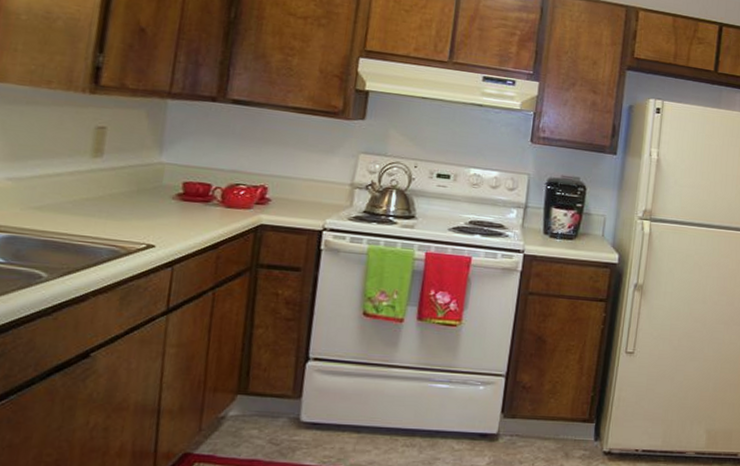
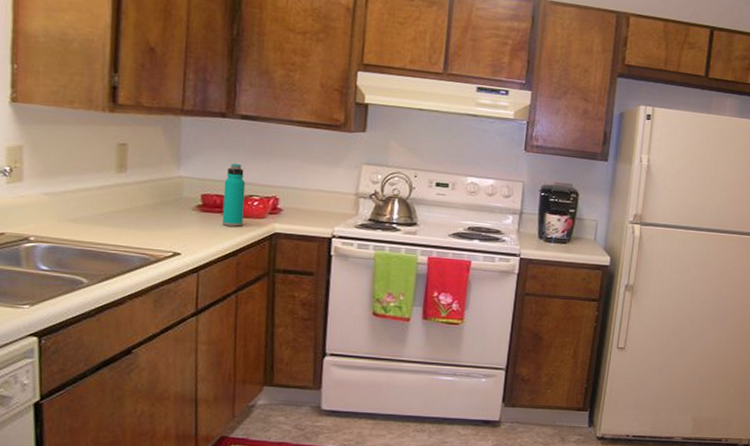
water bottle: none [204,149,233,218] -> present [222,163,246,227]

